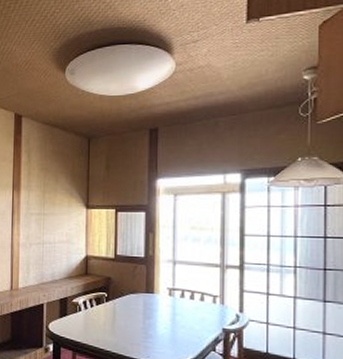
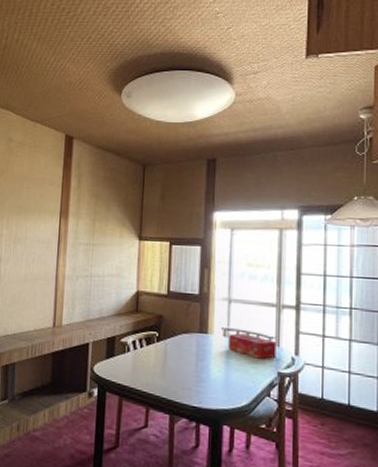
tissue box: none [174,292,221,316] -> present [228,333,277,359]

